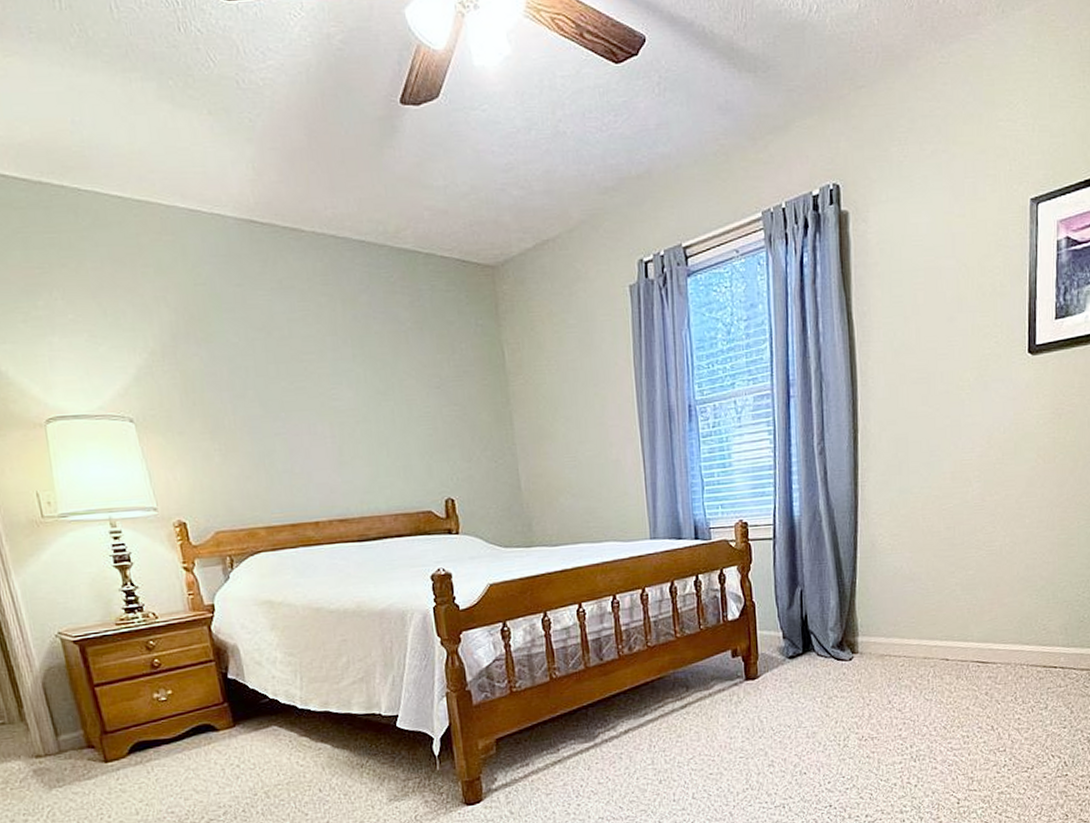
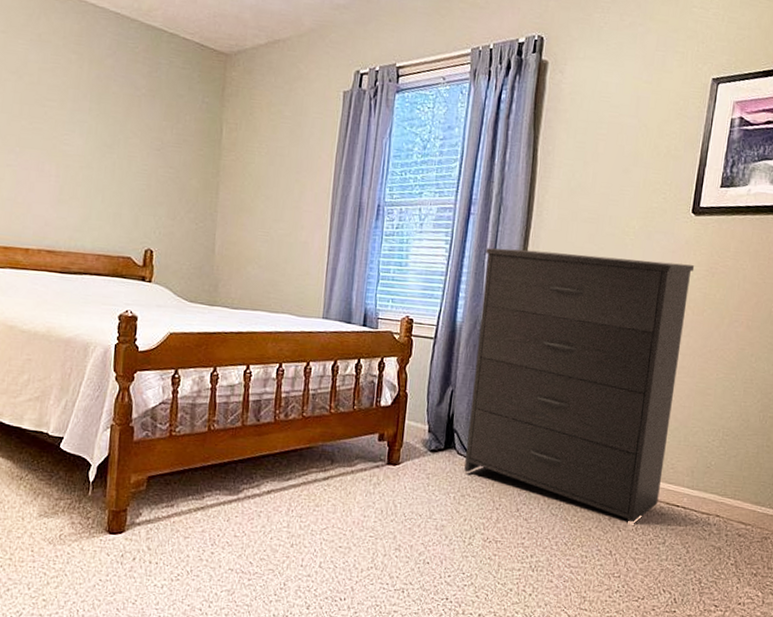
dresser: none [813,410,1039,695] -> present [464,248,695,523]

